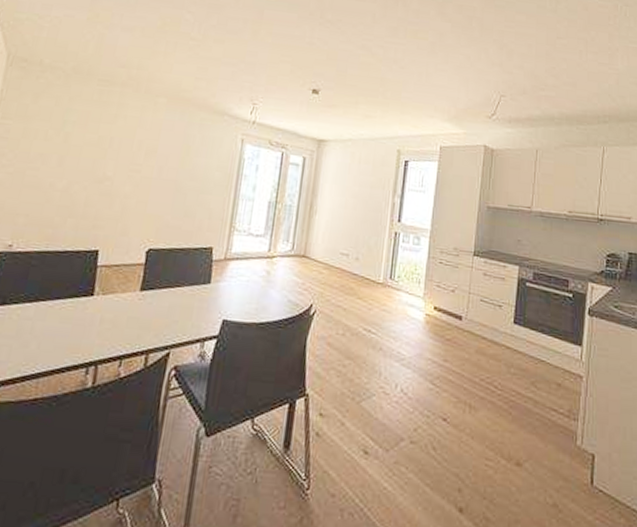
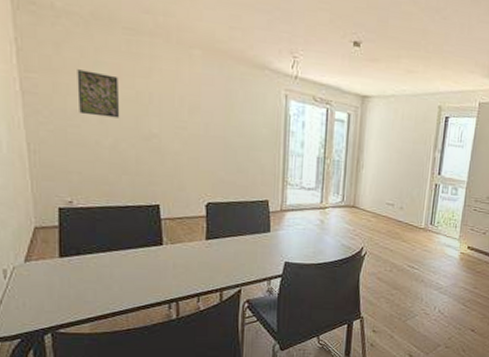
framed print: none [41,116,85,161] -> present [77,69,120,118]

